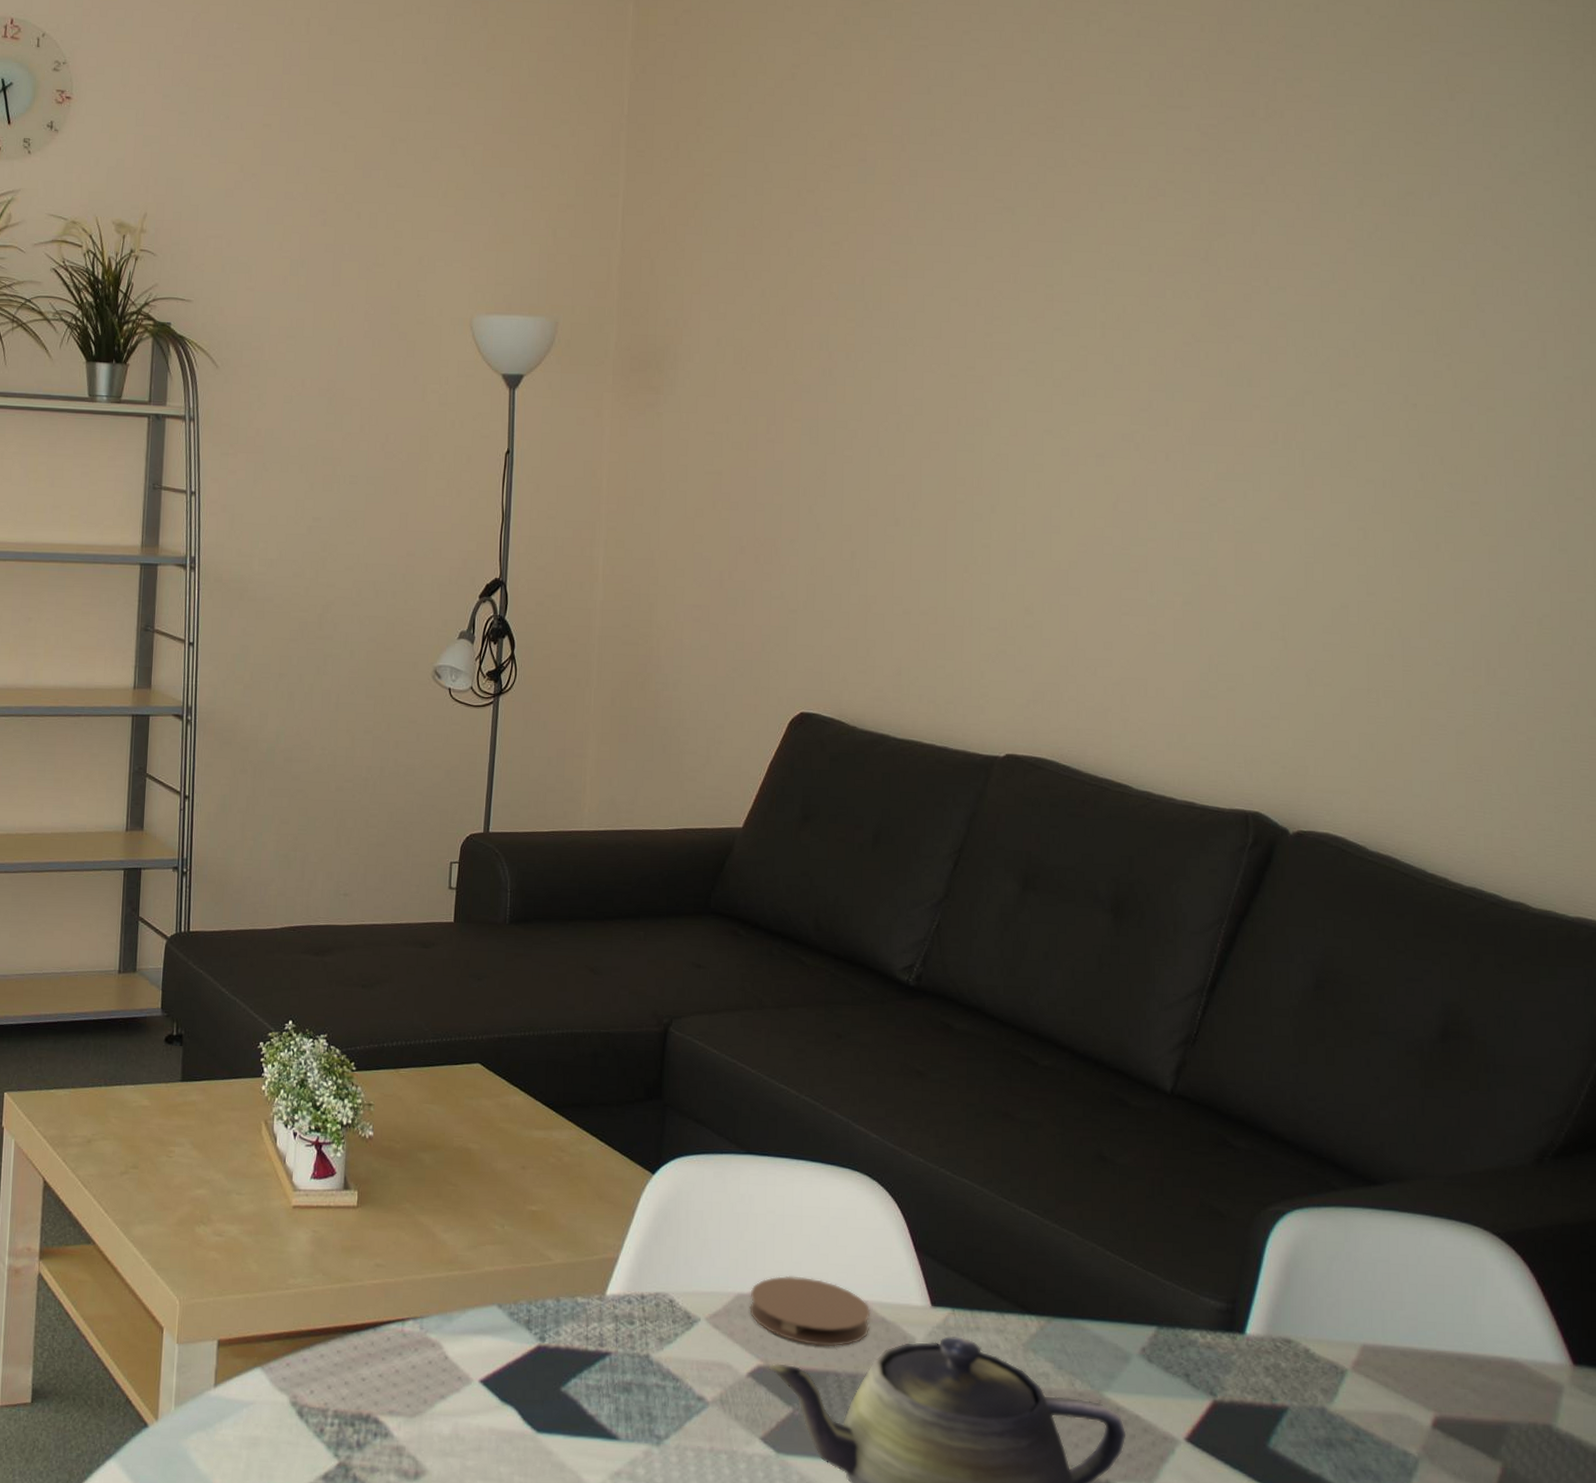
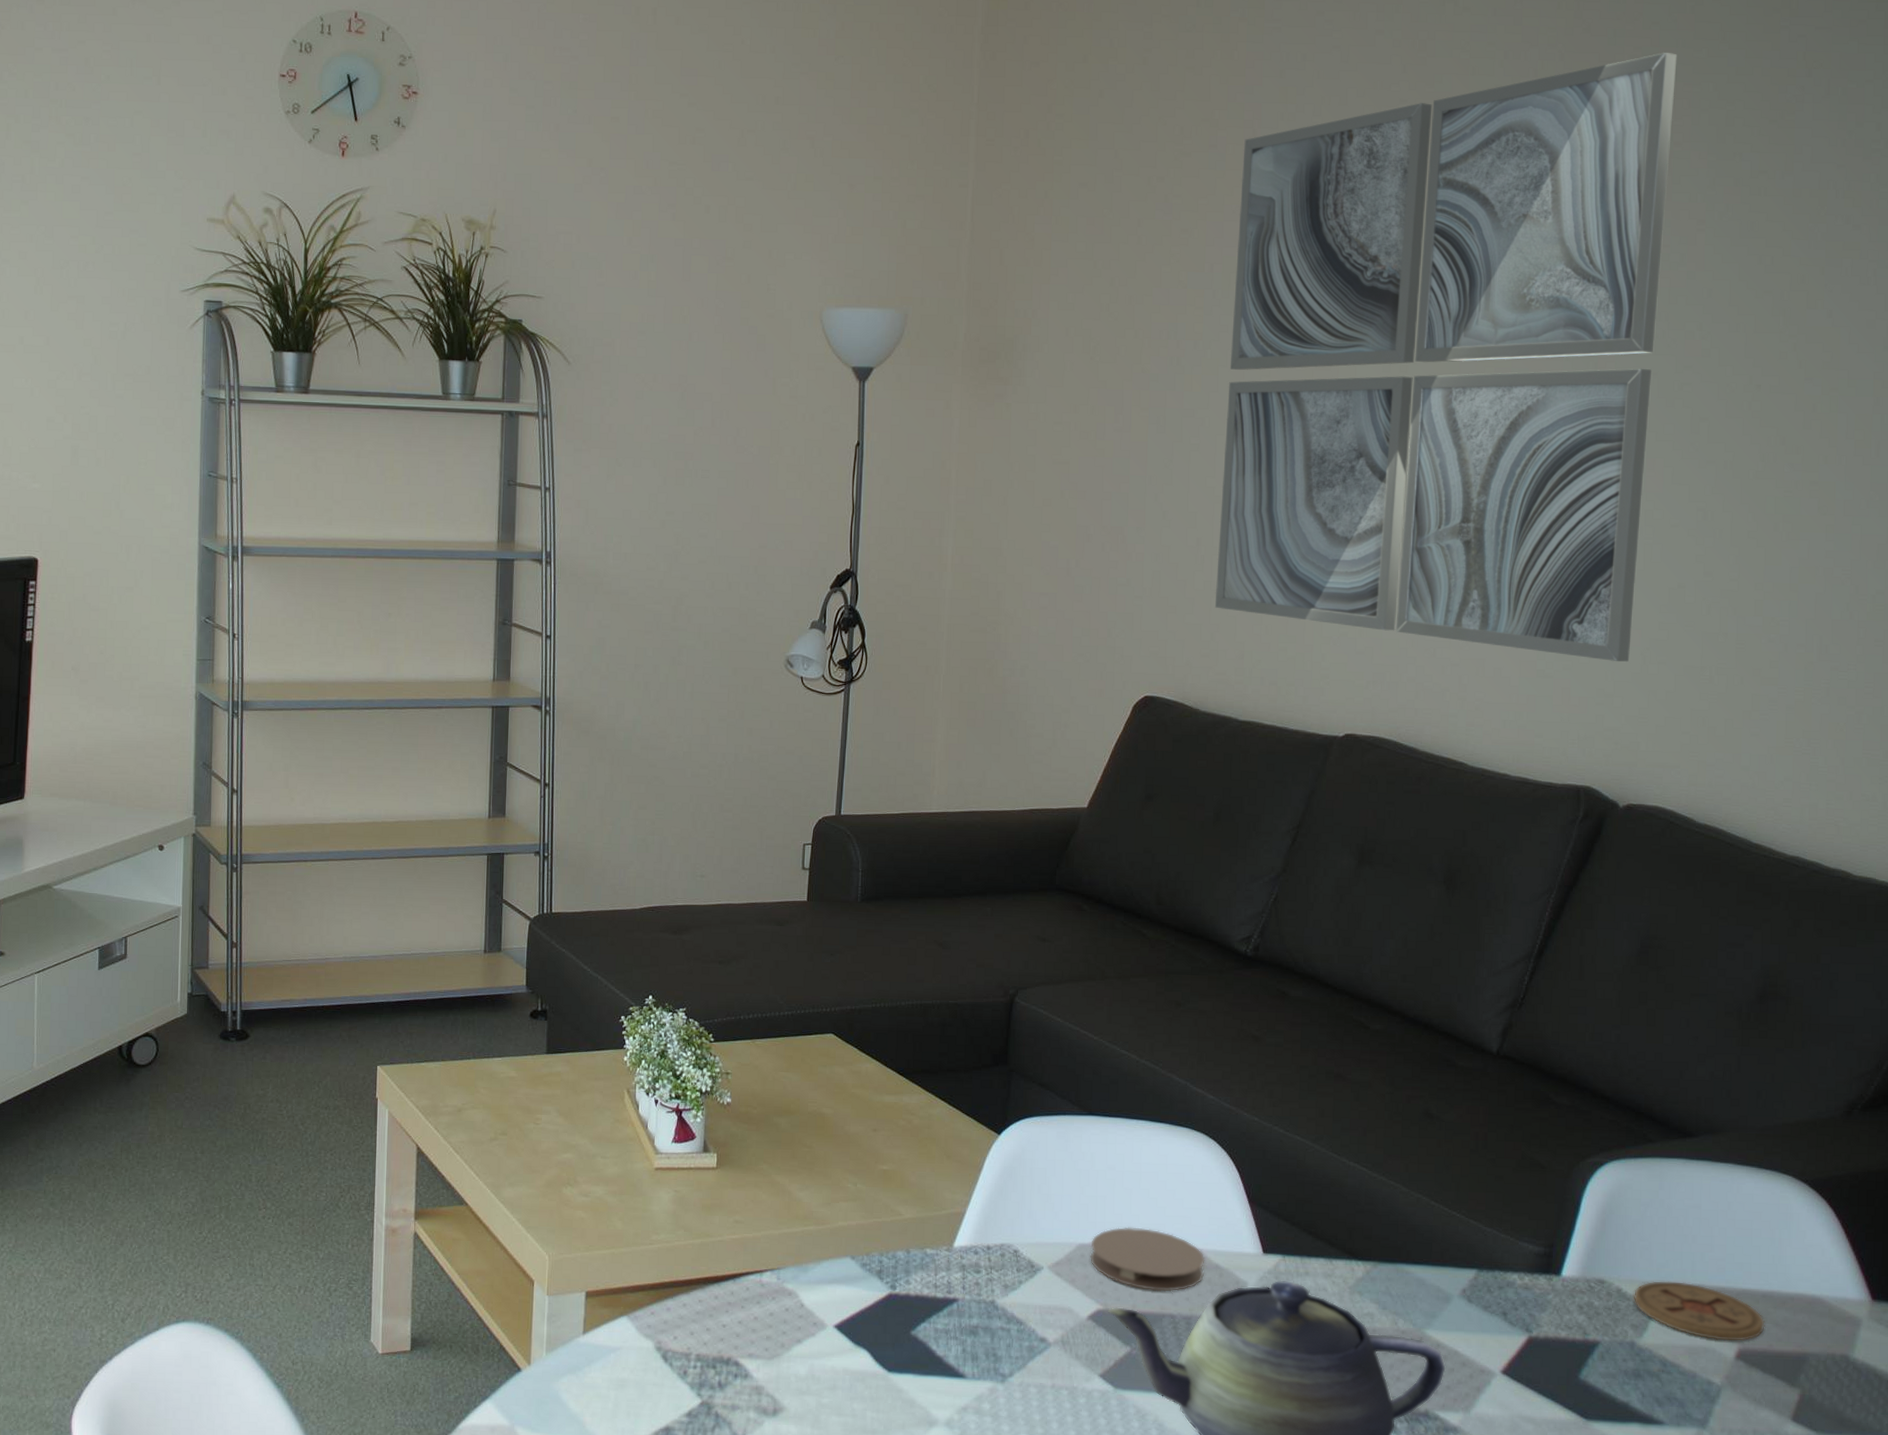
wall art: none [870,74,1321,684] -> present [1214,52,1677,663]
coaster: none [1322,1341,1462,1408] -> present [1634,1281,1765,1341]

